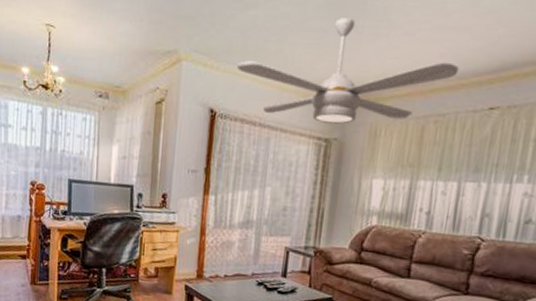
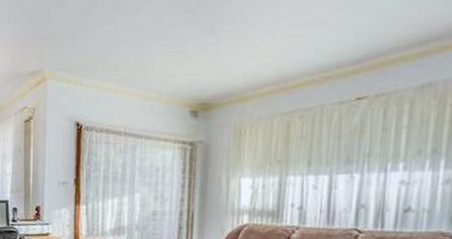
ceiling fan: present [237,18,460,124] -> none [100,23,322,127]

